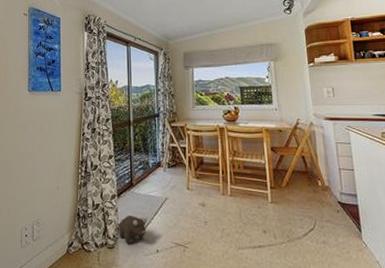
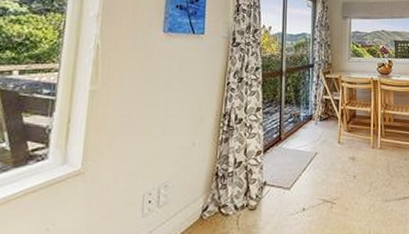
plush toy: present [119,216,147,245] -> none [262,173,295,205]

